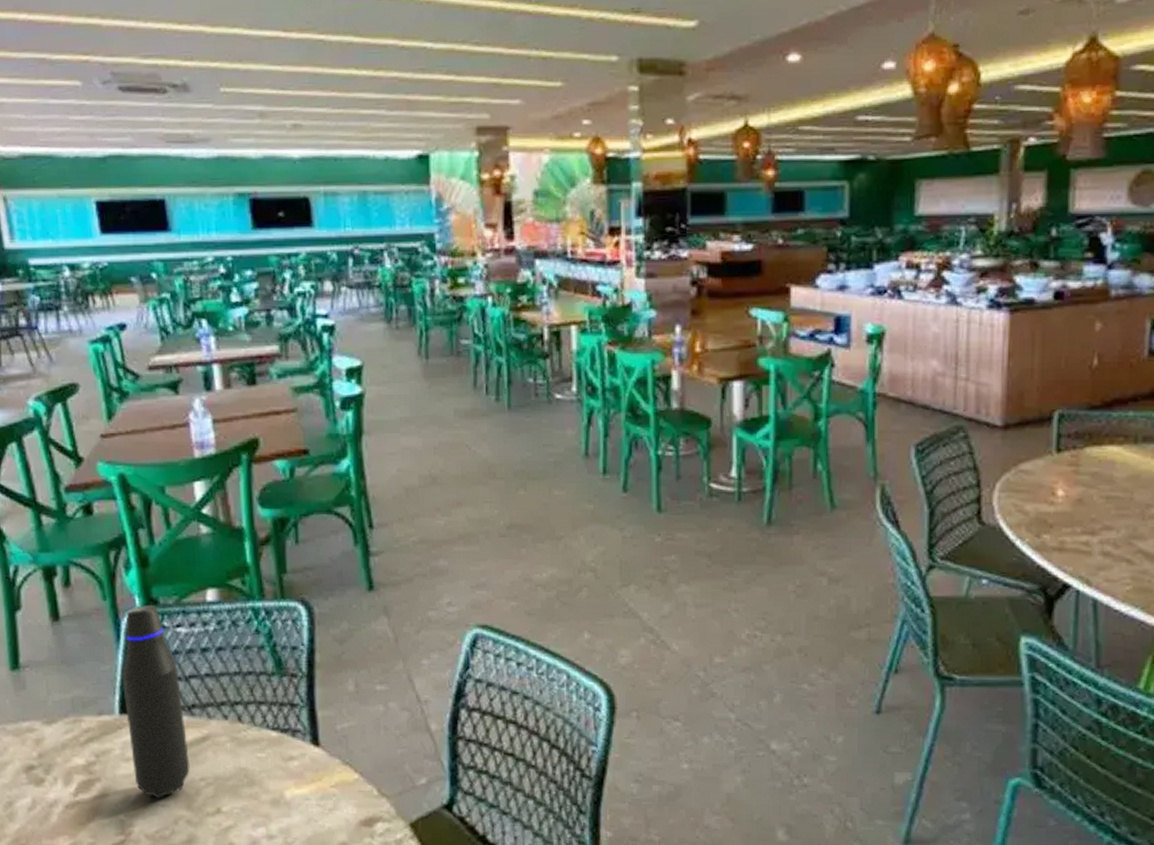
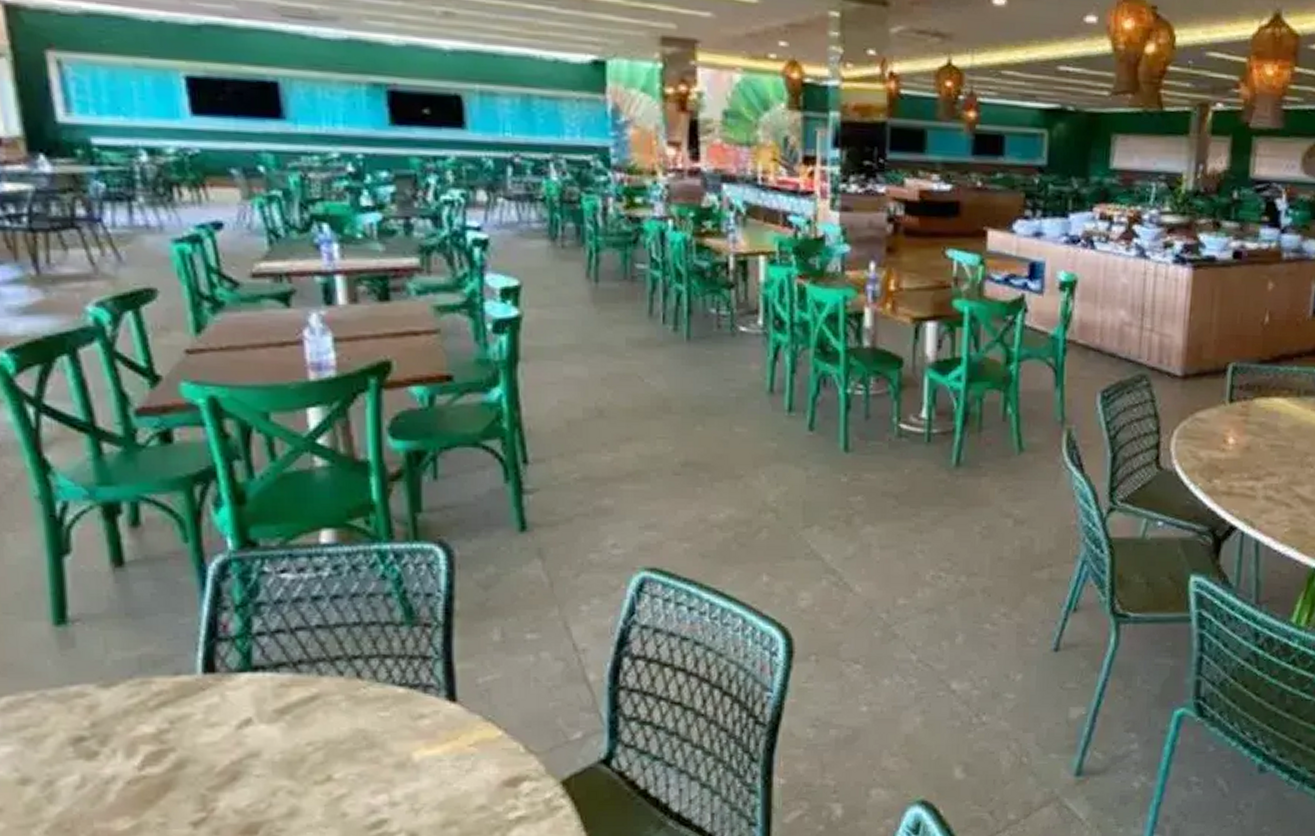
water bottle: present [122,605,190,799] -> none [207,548,294,769]

